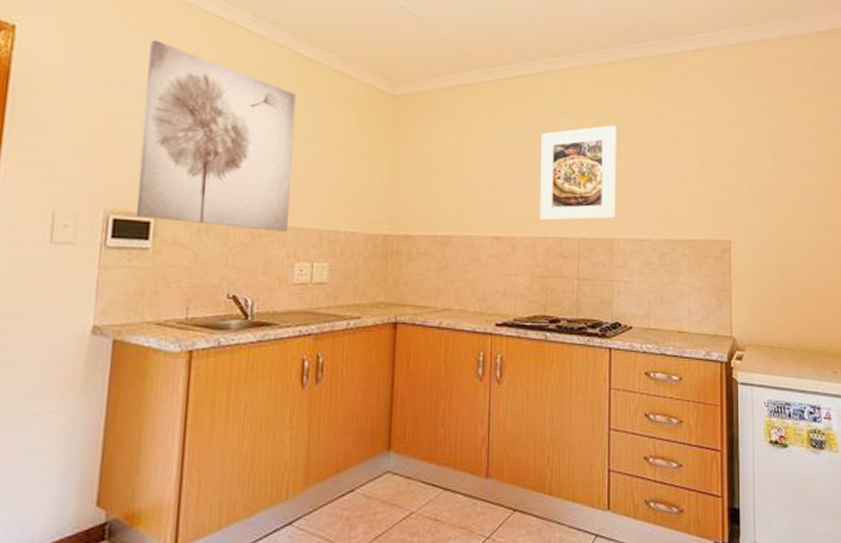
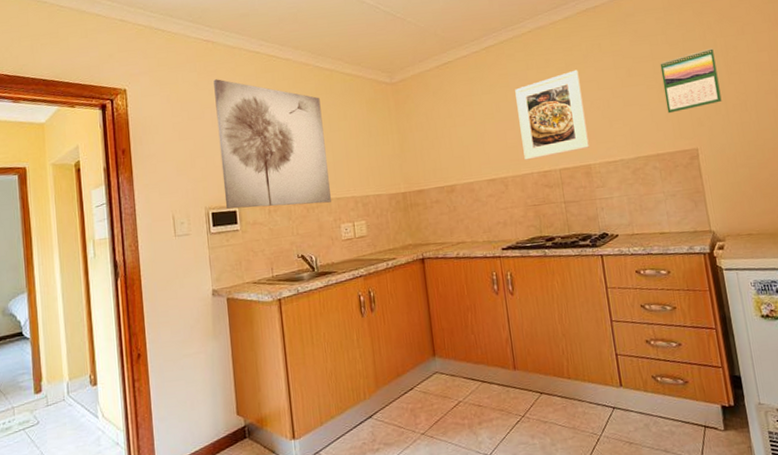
calendar: none [705,130,763,196] -> present [660,47,722,114]

